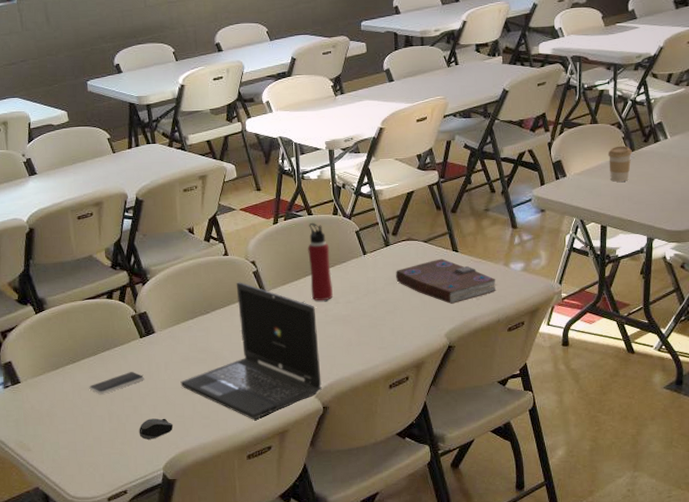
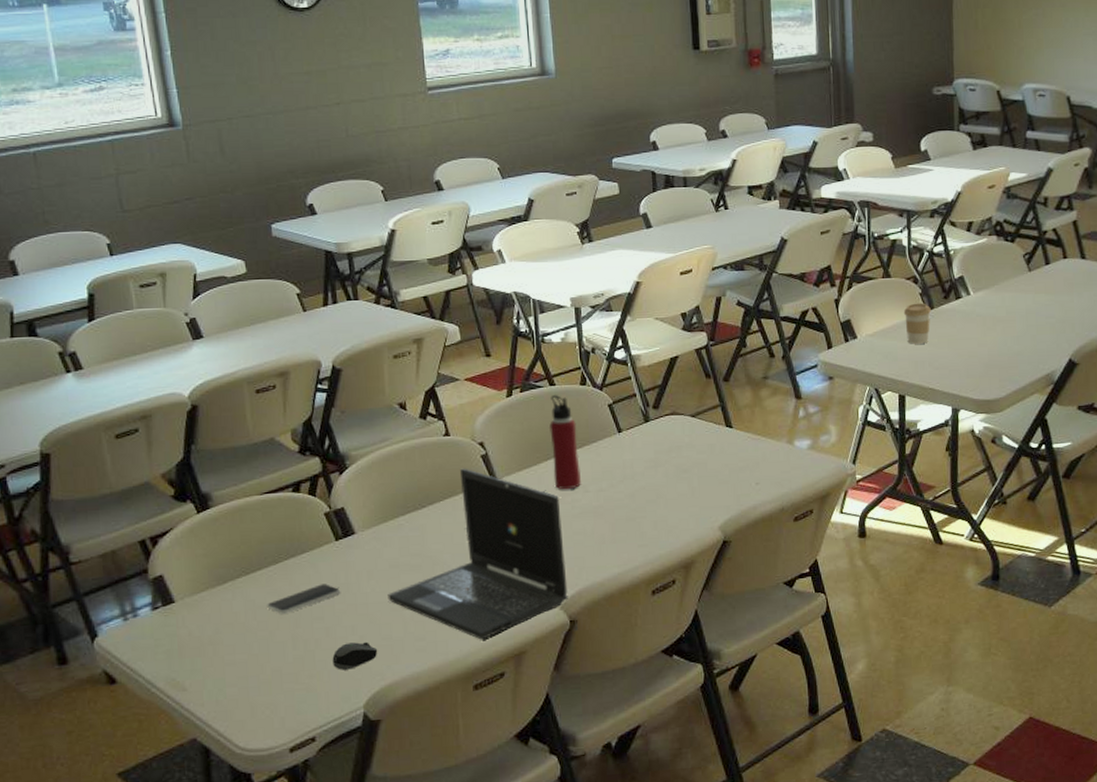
book: present [396,258,499,304] -> none [658,436,782,490]

